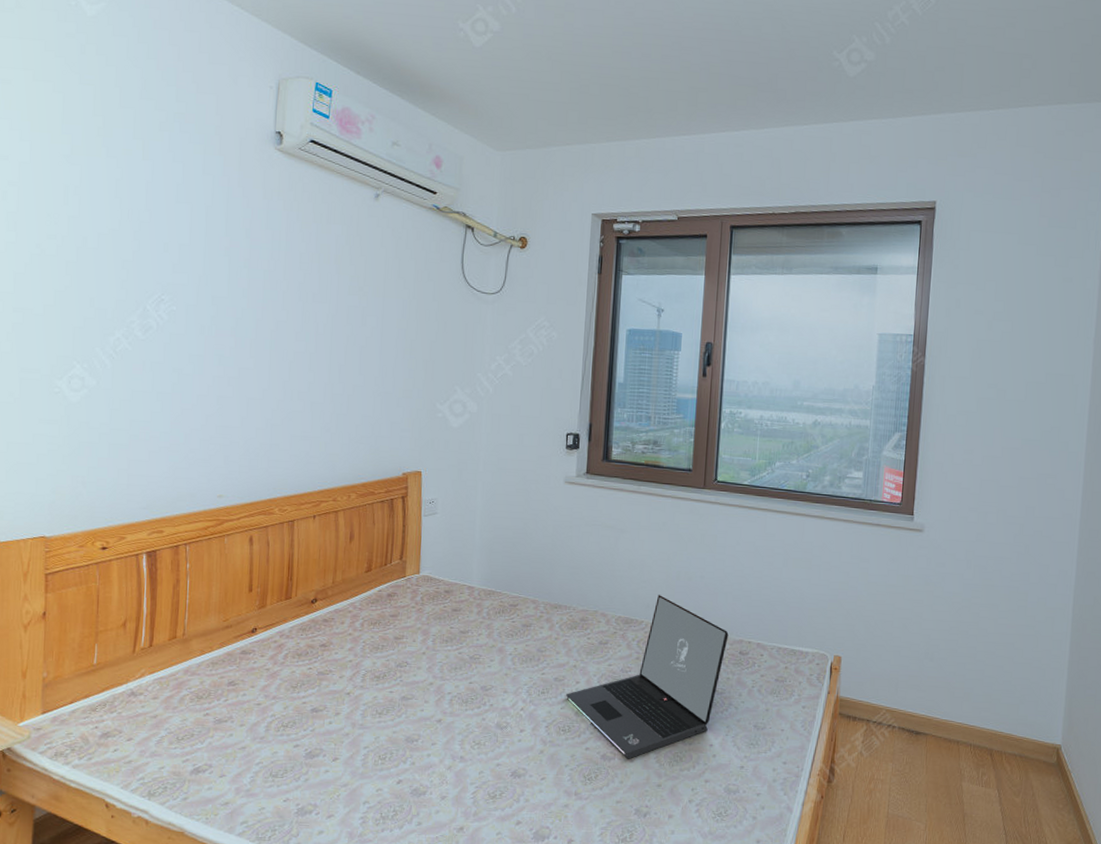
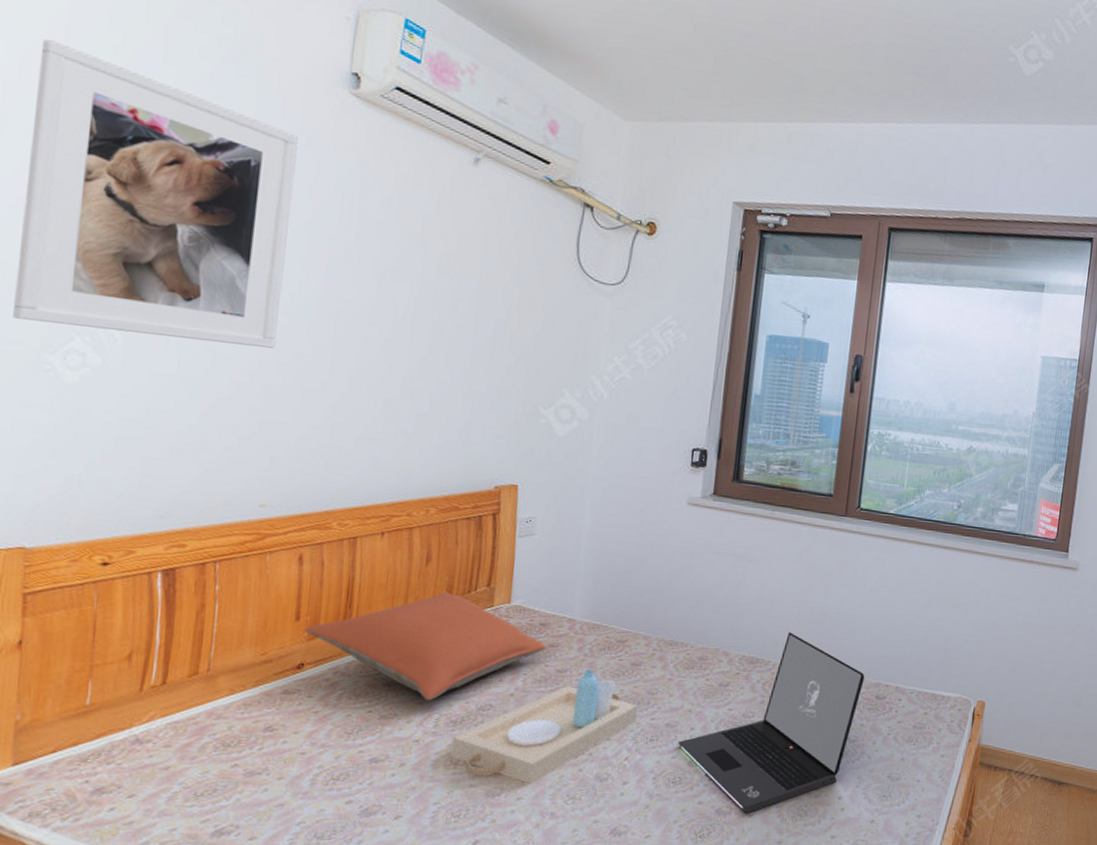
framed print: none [31,128,236,365] -> present [13,39,298,348]
pillow: none [257,564,452,659] -> present [305,591,548,701]
serving tray: none [376,630,529,731] -> present [451,669,637,784]

